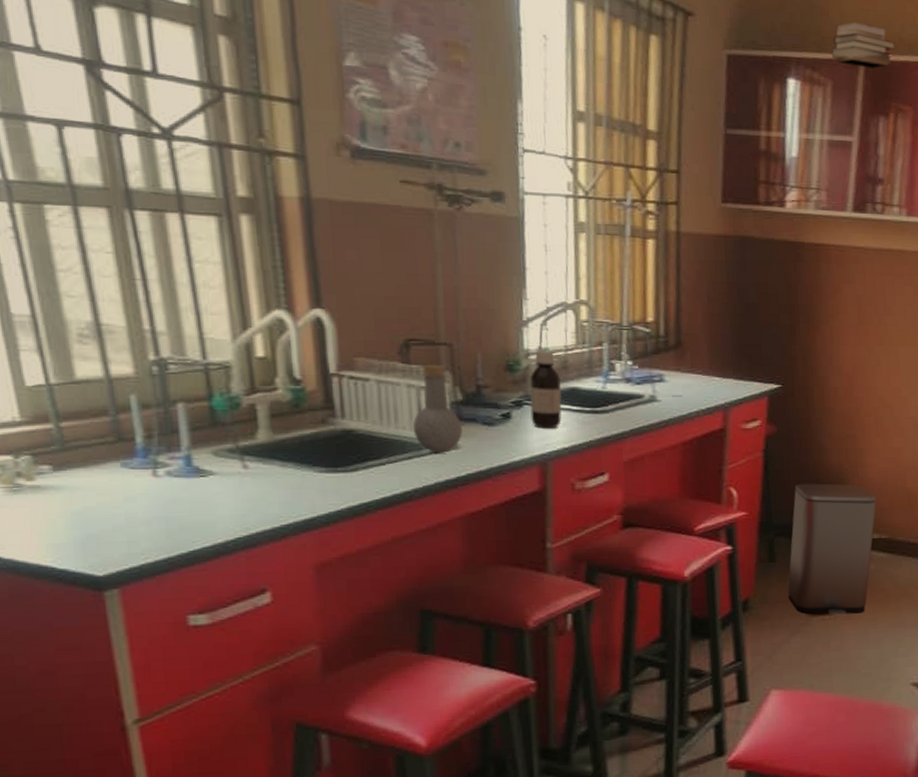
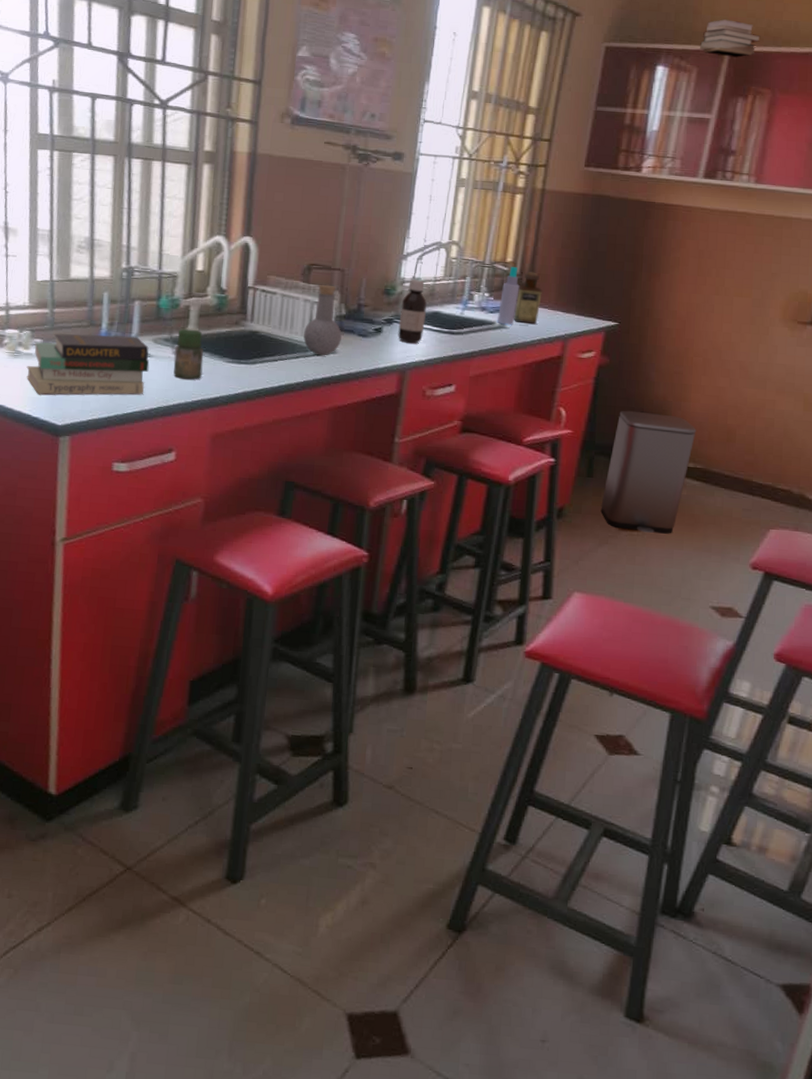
books: none [35,449,214,538] -> present [26,333,150,395]
jar: none [243,434,290,499] -> present [173,328,204,380]
spray bottle: none [646,326,667,397] -> present [497,266,520,325]
bottle: none [664,332,693,393] -> present [514,272,542,324]

